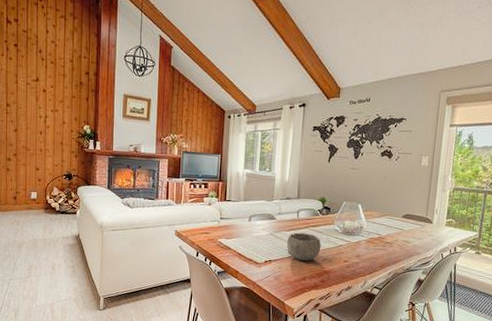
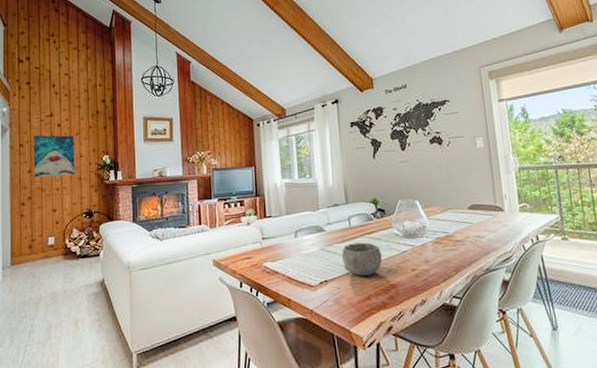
wall art: none [19,97,58,140] -> present [33,135,75,178]

